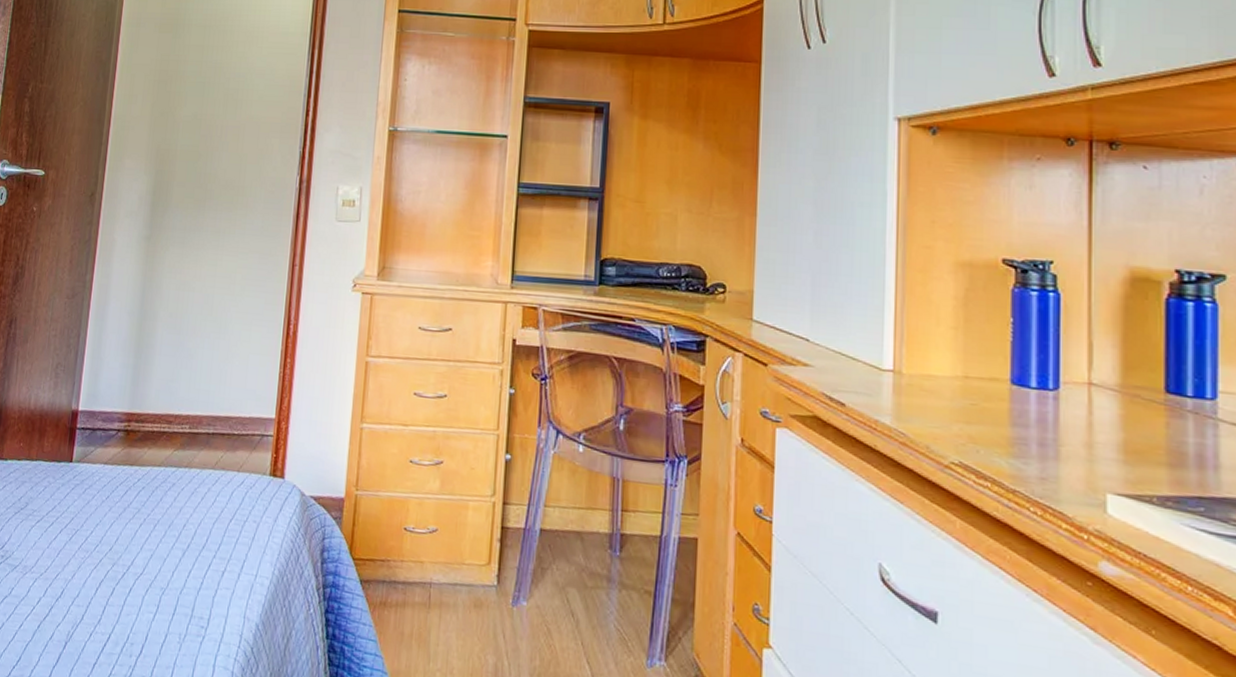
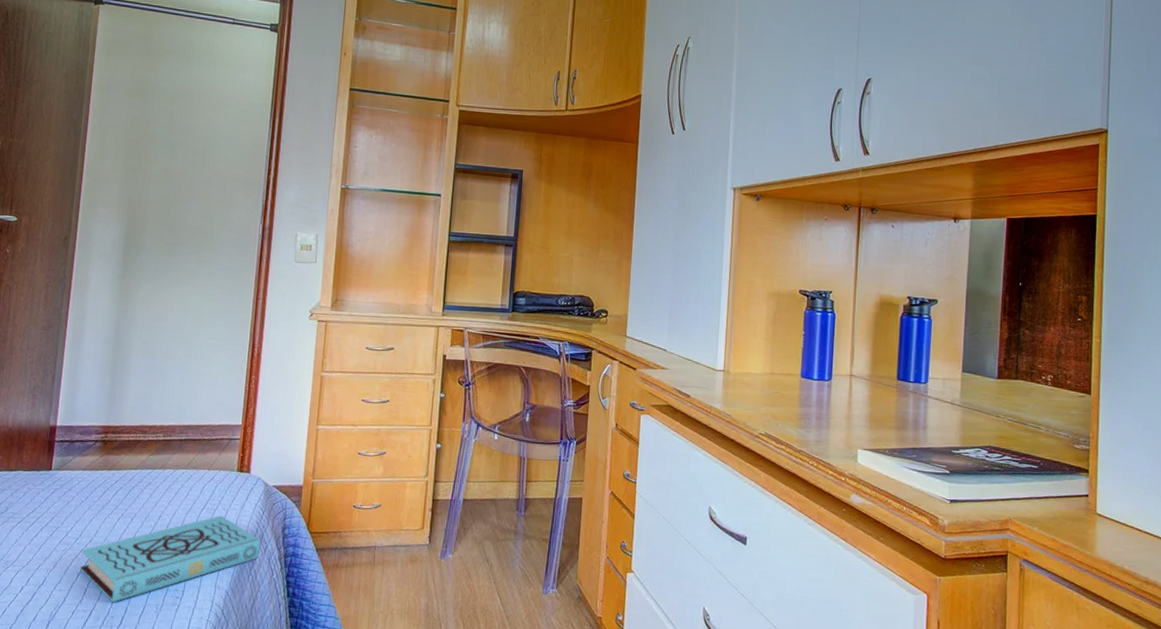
book: none [98,529,296,627] -> present [79,515,260,603]

